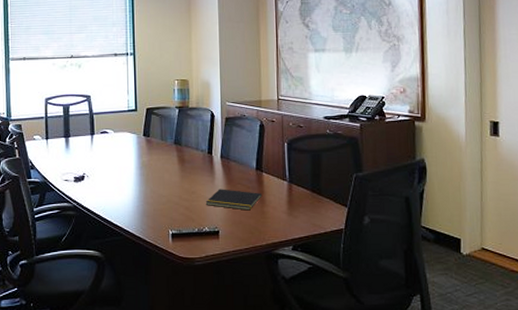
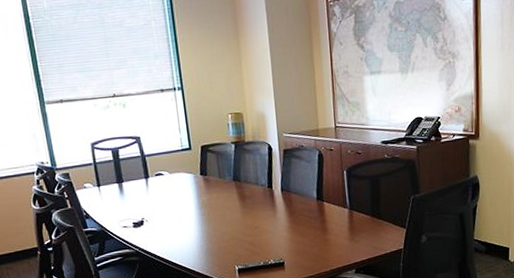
notepad: present [205,189,262,211] -> none [269,221,325,241]

